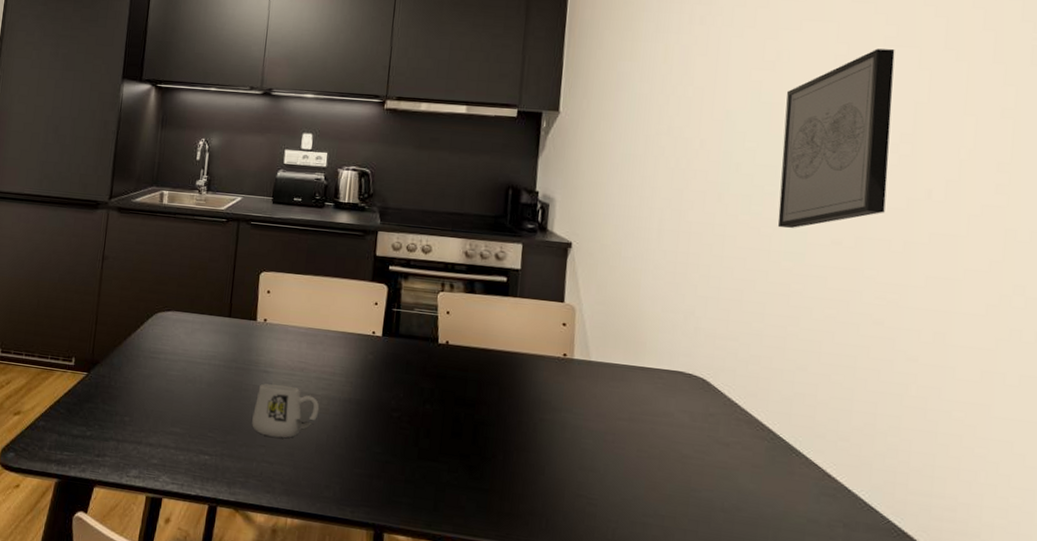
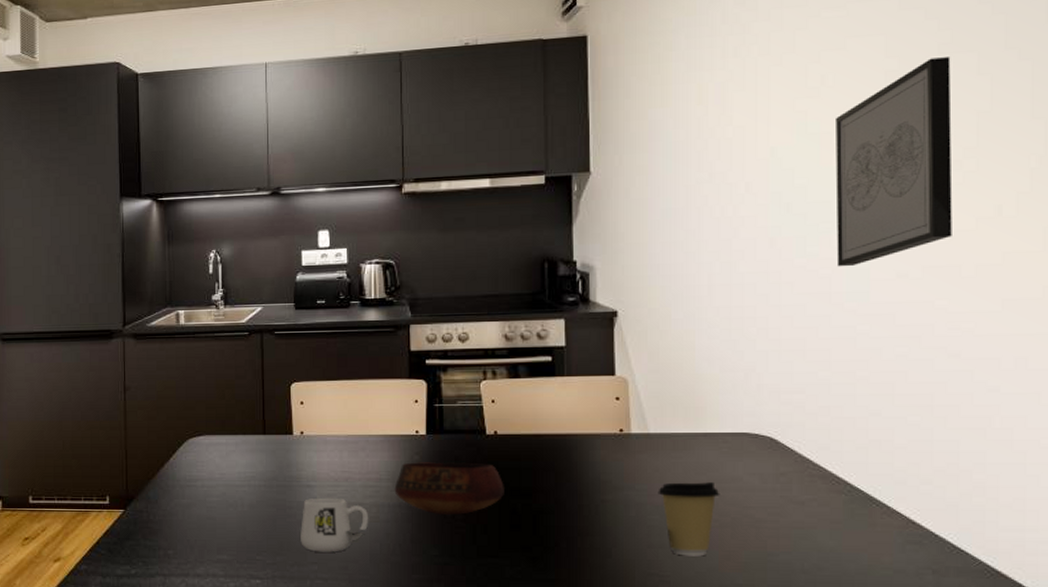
bowl: none [346,361,450,417] -> present [394,462,504,516]
coffee cup: none [593,410,652,484] -> present [658,482,720,556]

